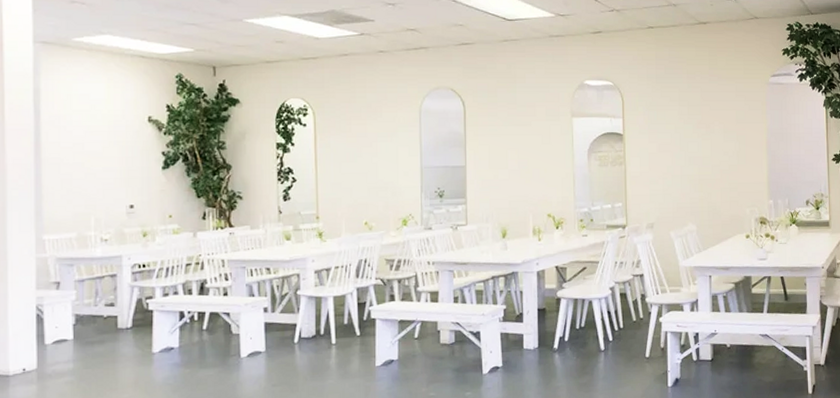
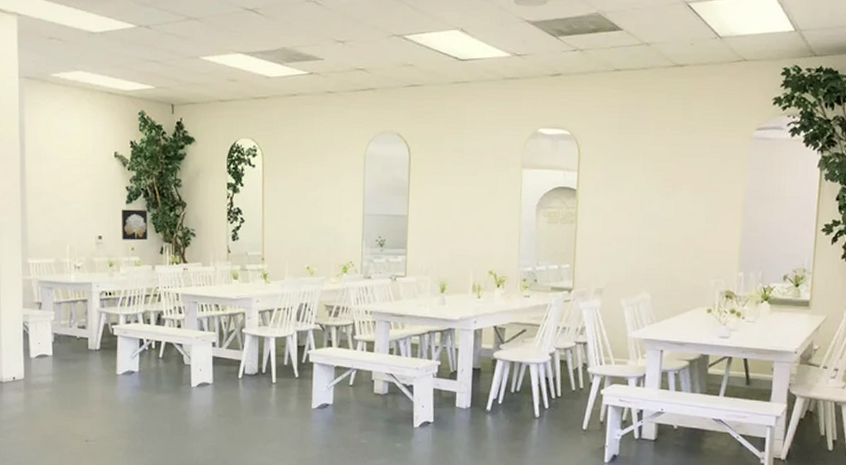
wall art: none [156,175,188,208] -> present [121,209,148,241]

